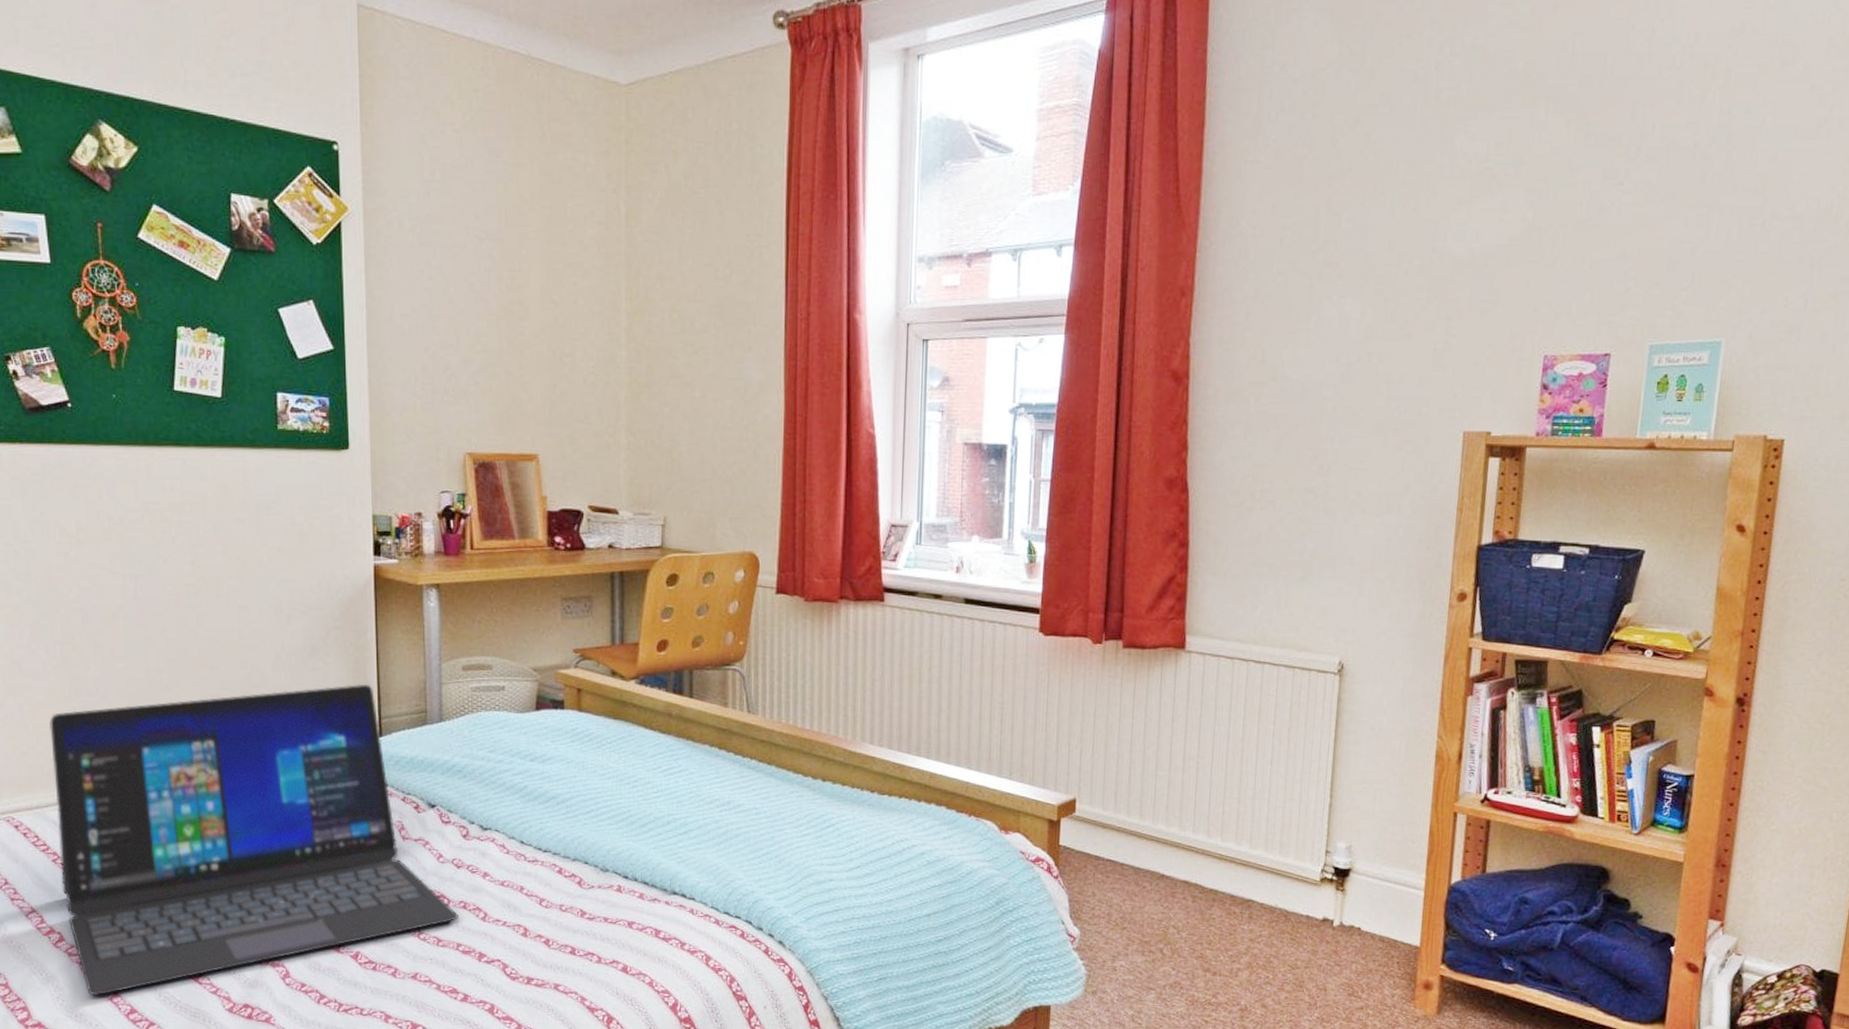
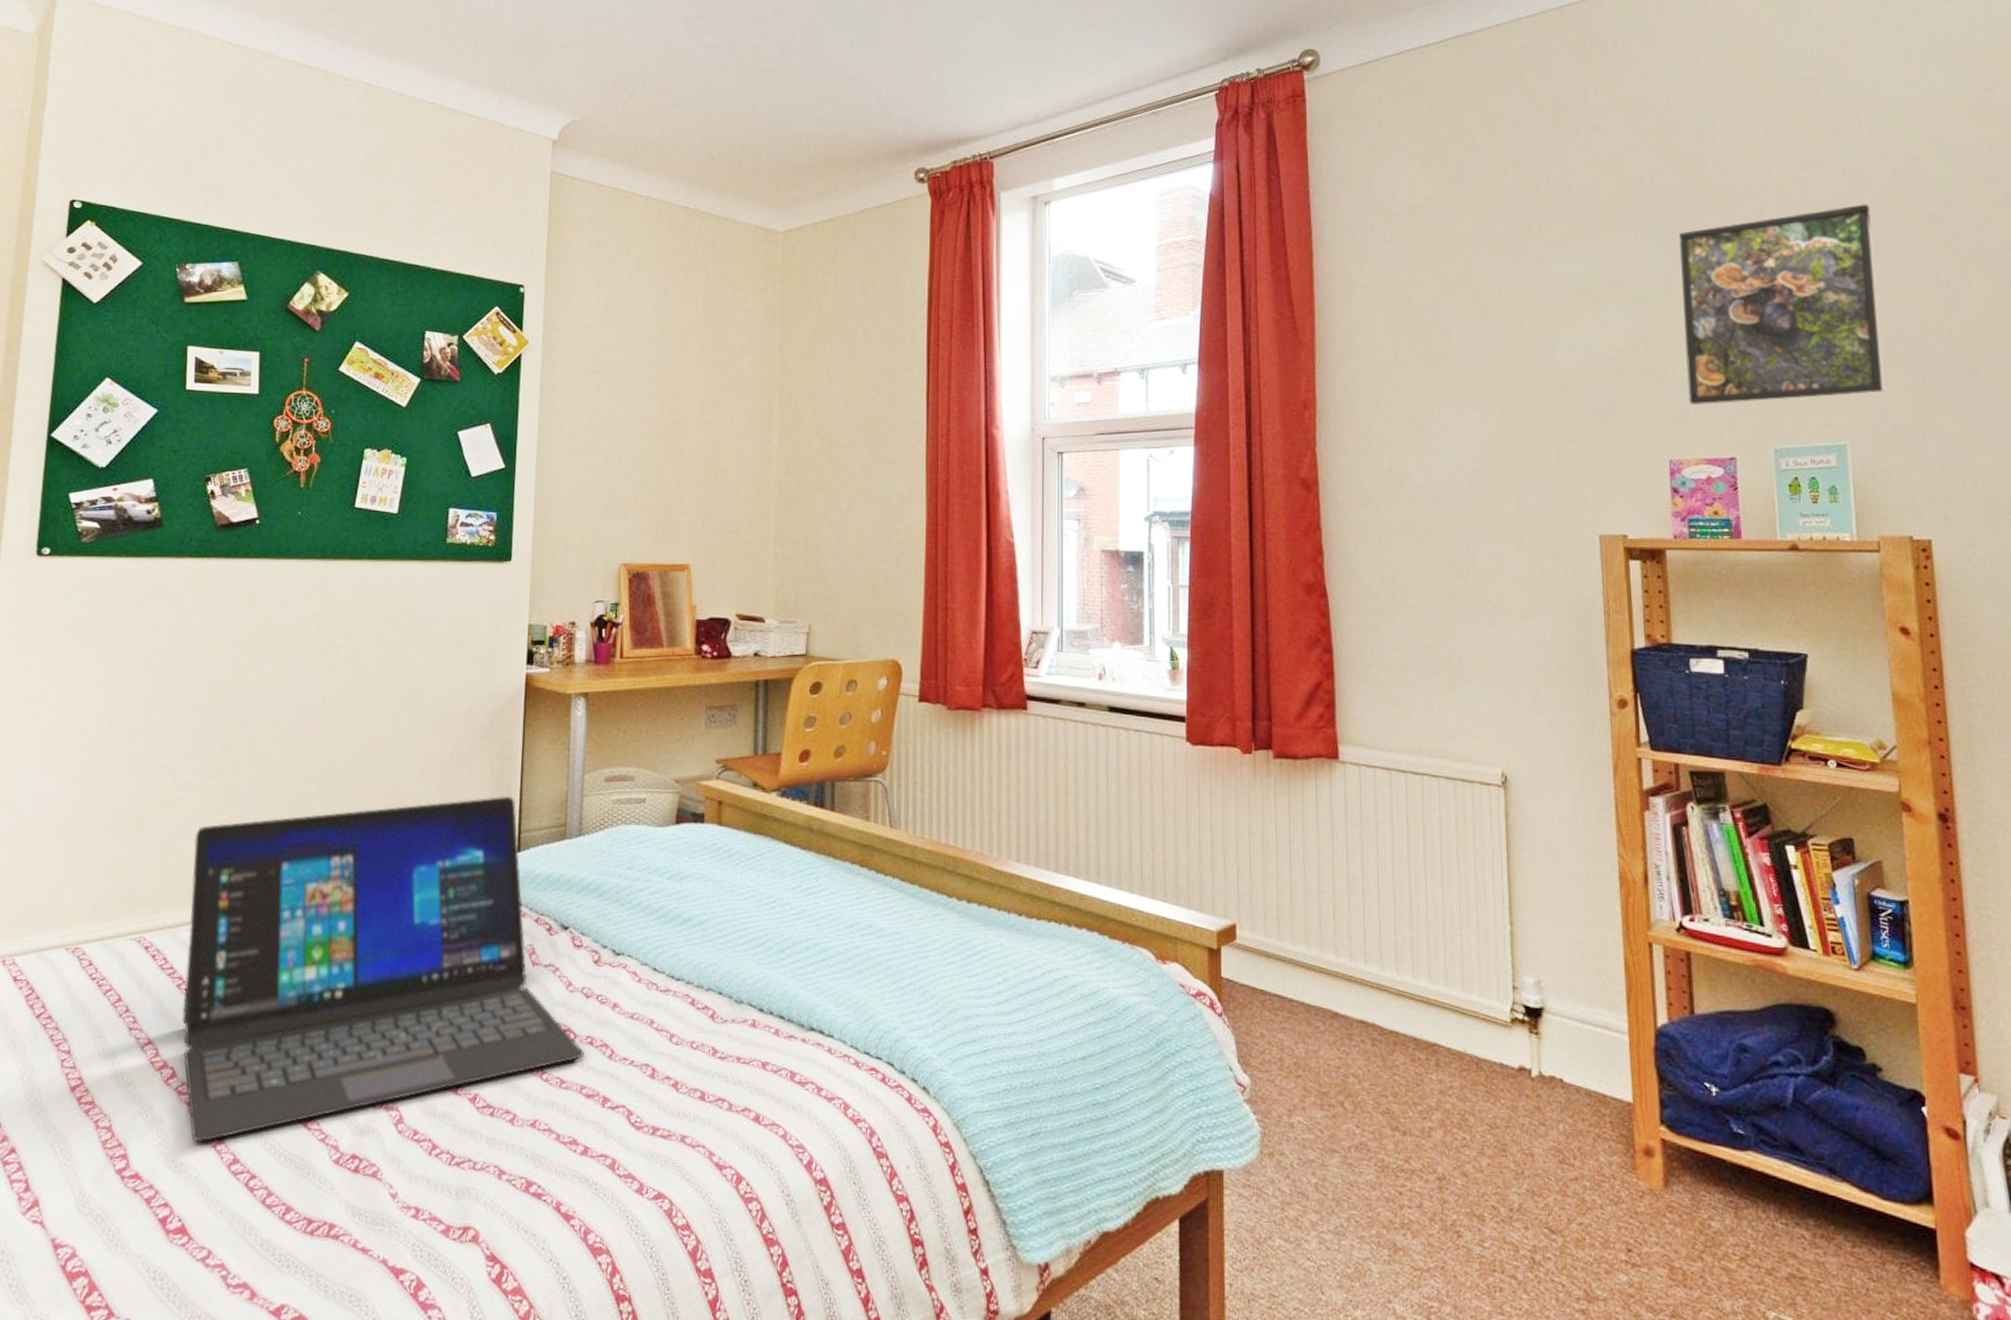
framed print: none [1573,78,1795,297] -> present [1679,204,1885,404]

